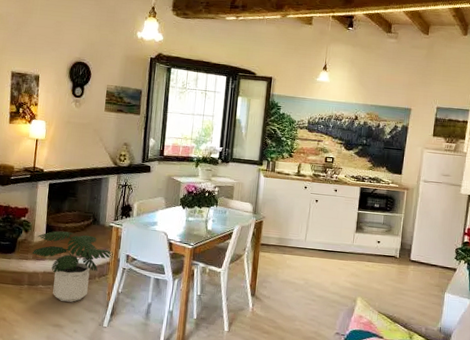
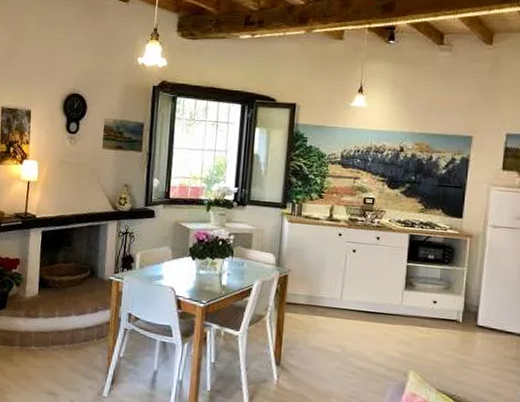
potted plant: present [31,231,113,302] -> none [23,285,113,367]

